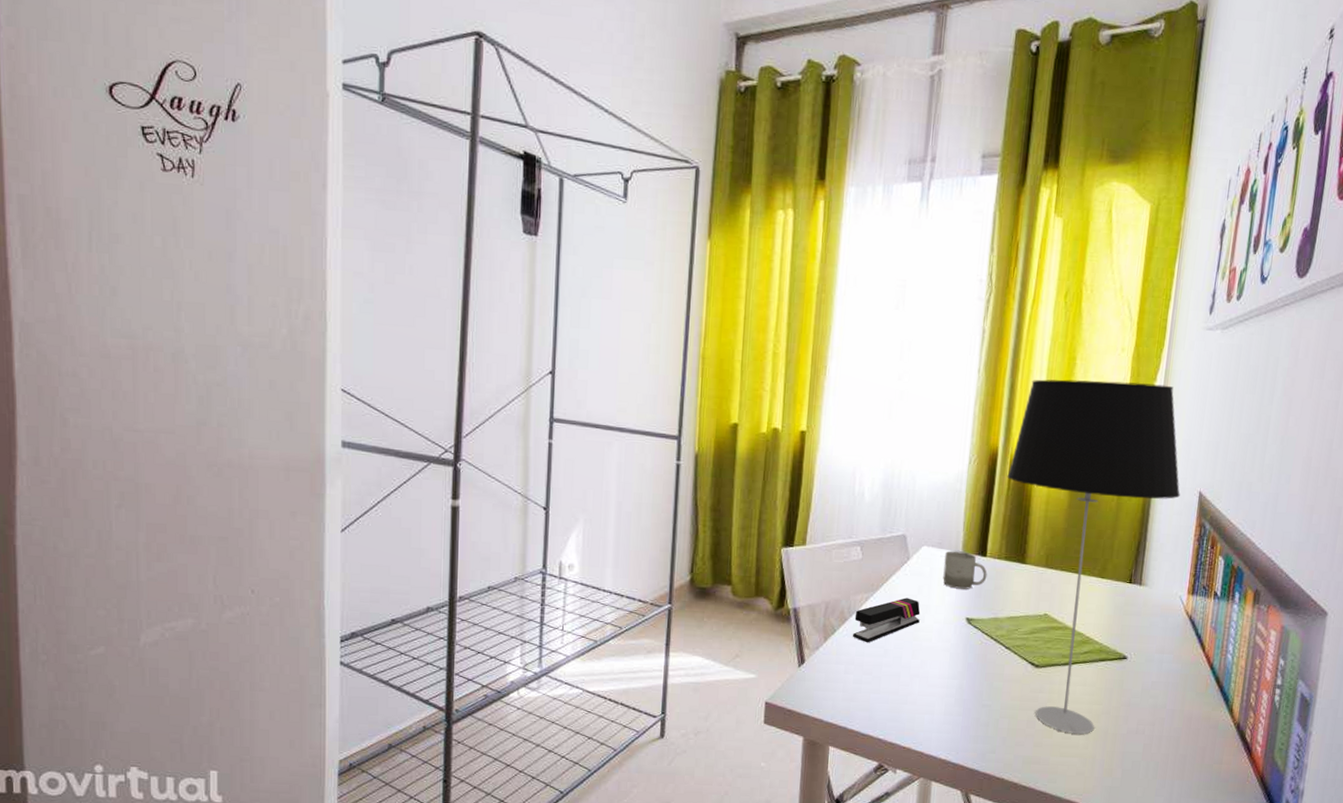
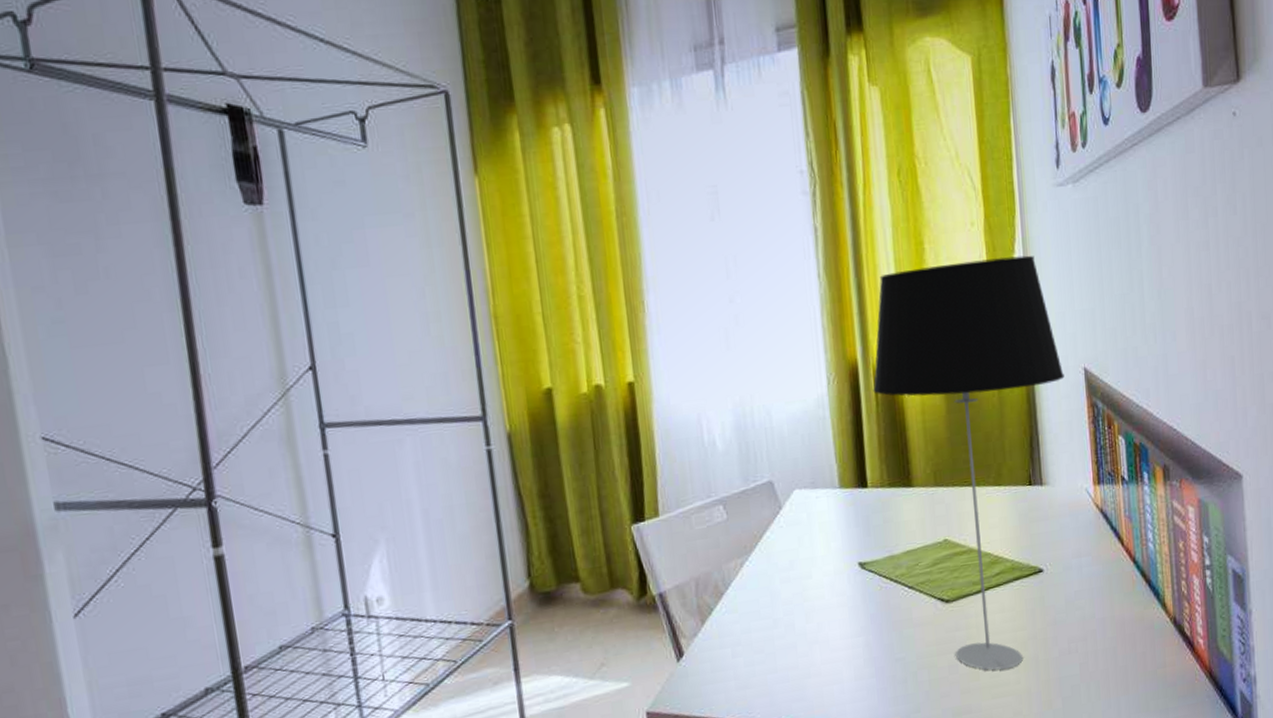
stapler: present [853,598,921,642] -> none [731,553,807,616]
cup: present [943,551,988,589] -> none [821,486,873,532]

